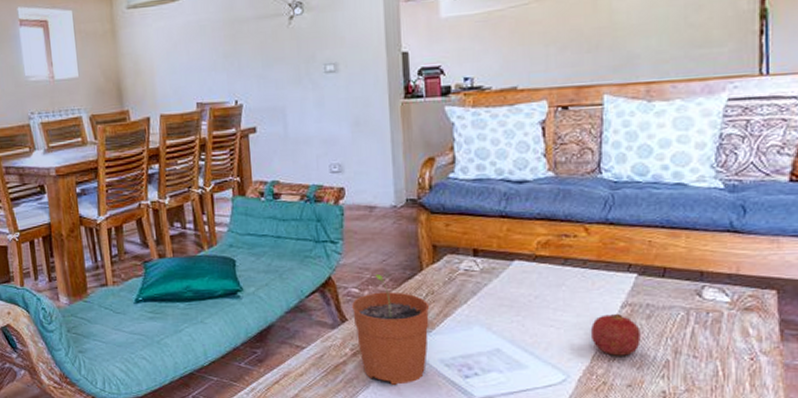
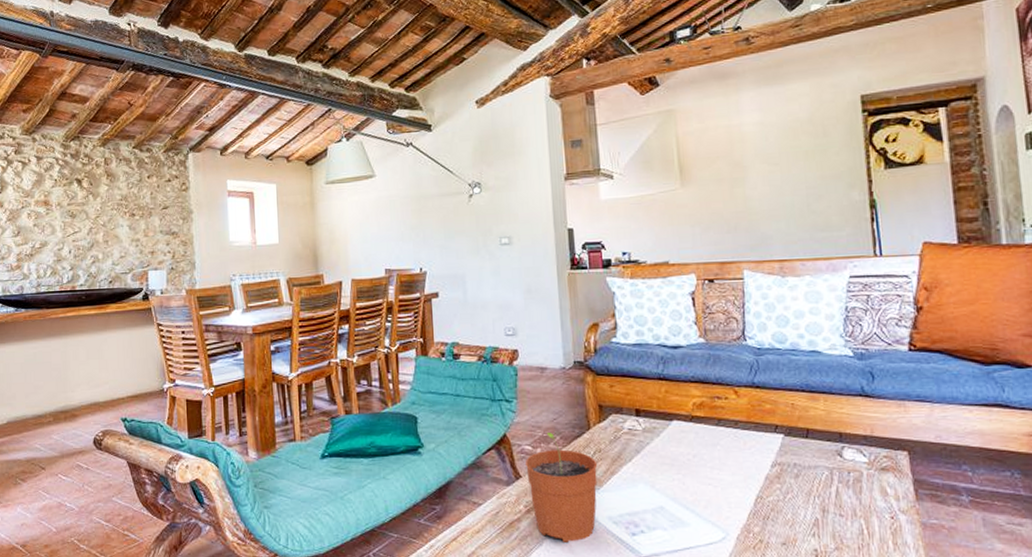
fruit: present [590,314,641,356] -> none [745,473,791,514]

